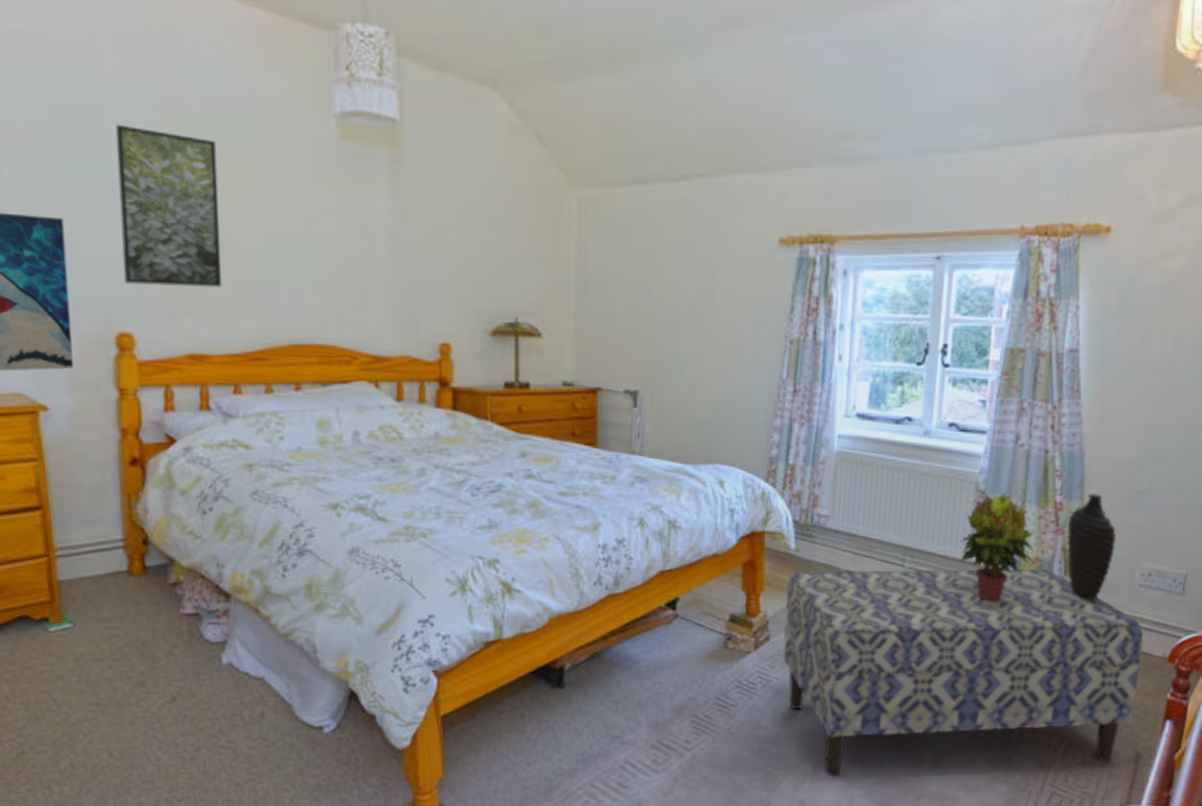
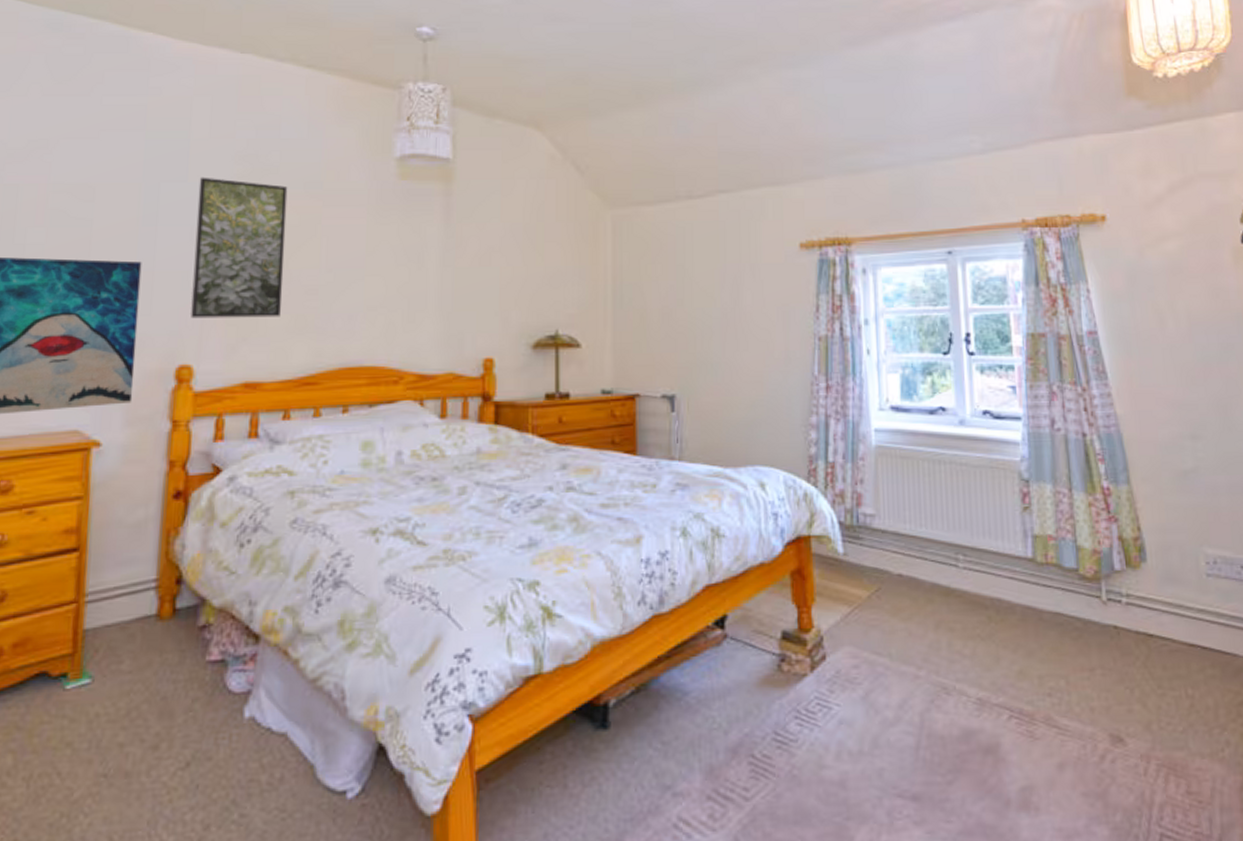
bench: present [783,568,1144,777] -> none [838,561,1233,827]
potted plant: present [959,492,1035,603] -> none [1012,480,1094,603]
decorative vase: present [1067,493,1117,601] -> none [1119,476,1174,596]

